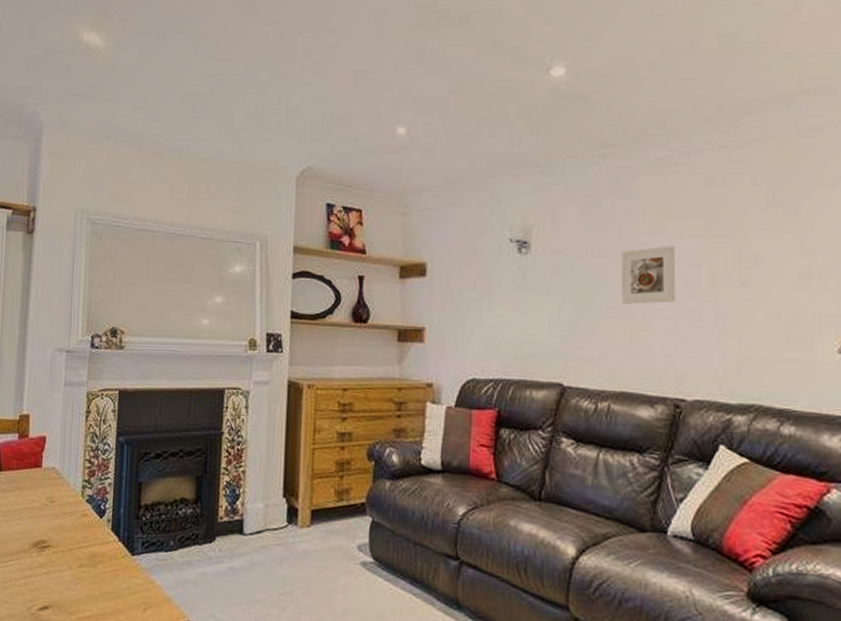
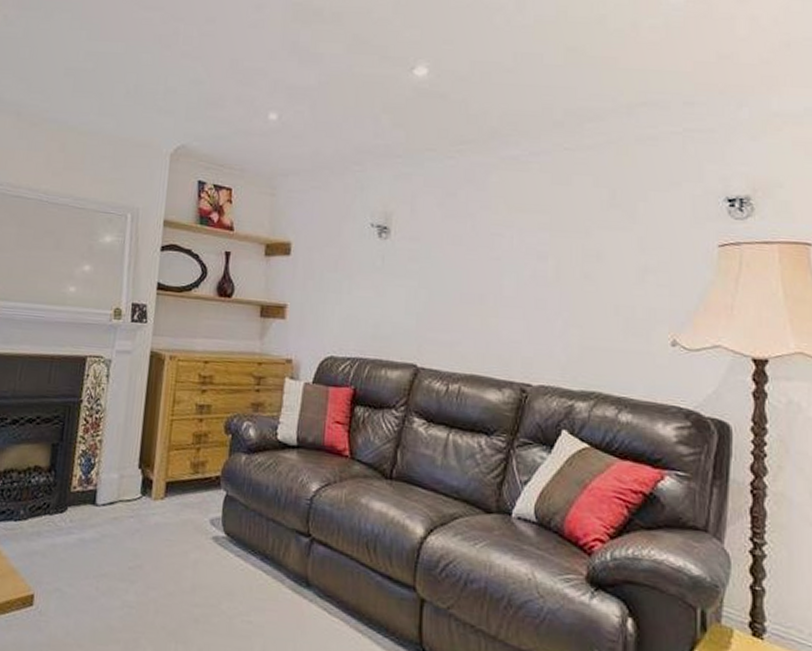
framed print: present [620,246,676,304] -> none [473,237,524,292]

